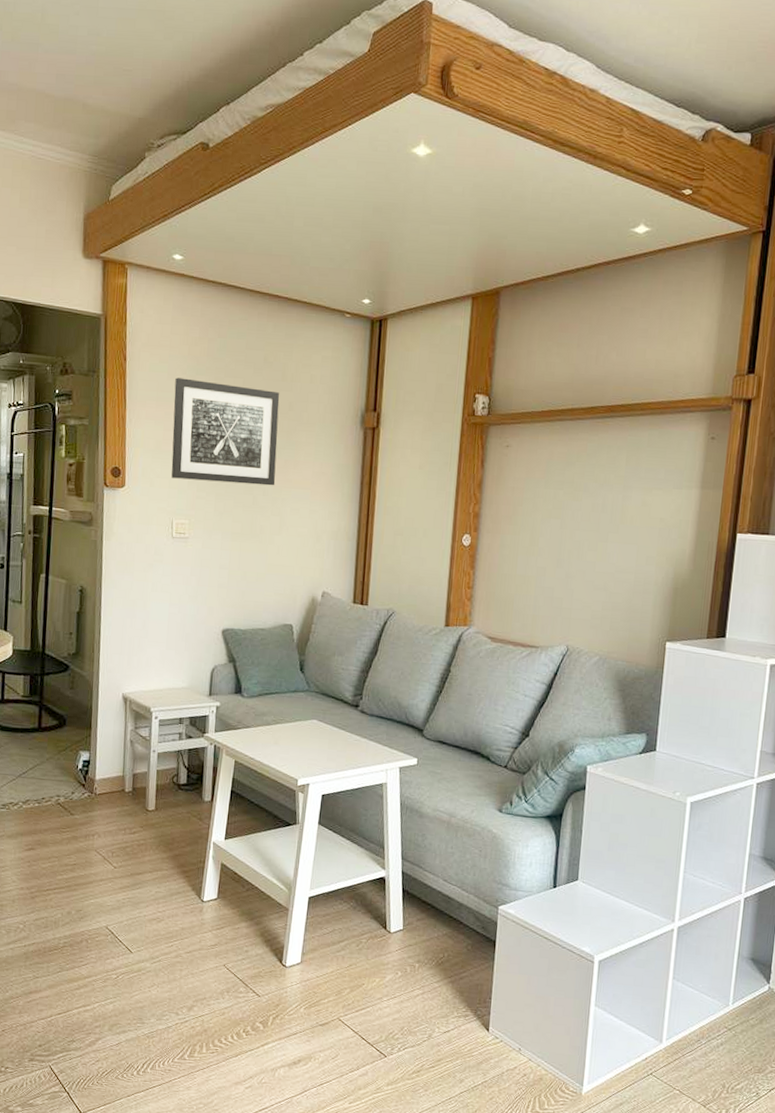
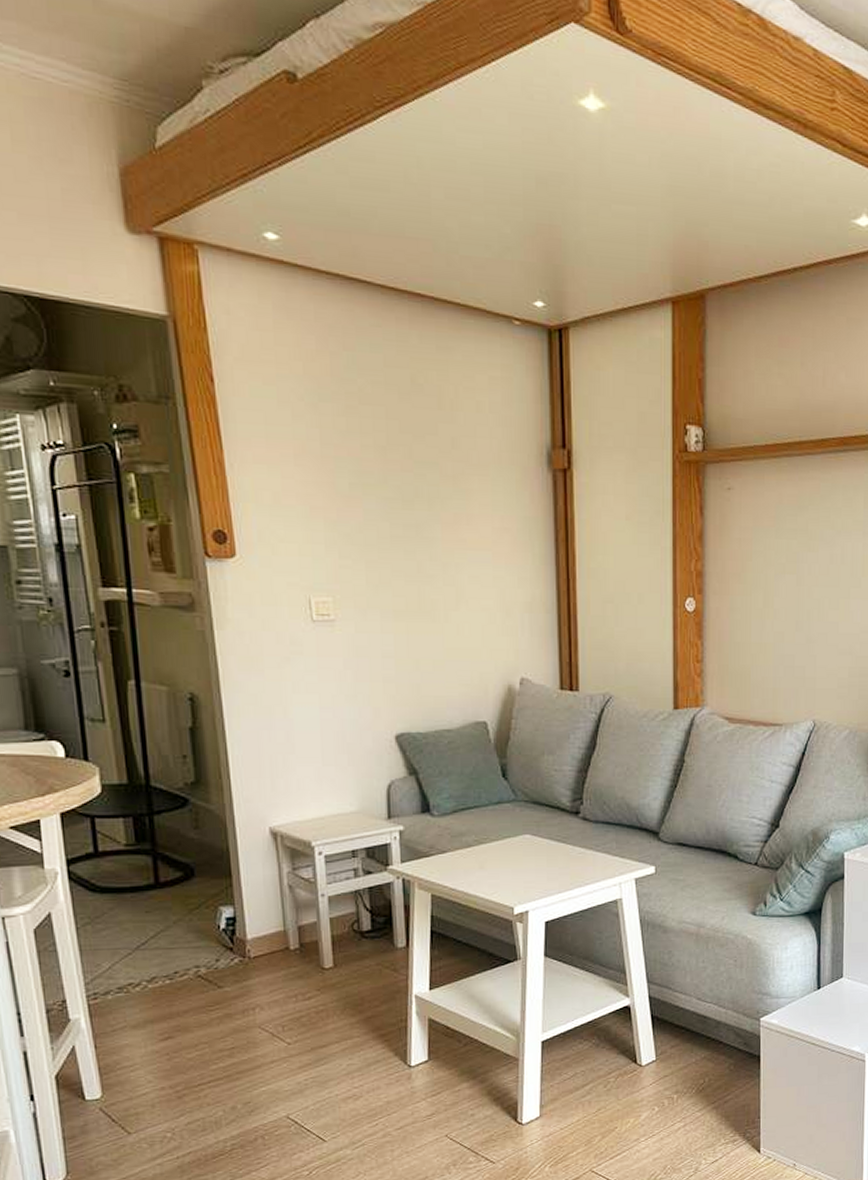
wall art: present [171,377,280,486] -> none [289,405,445,548]

